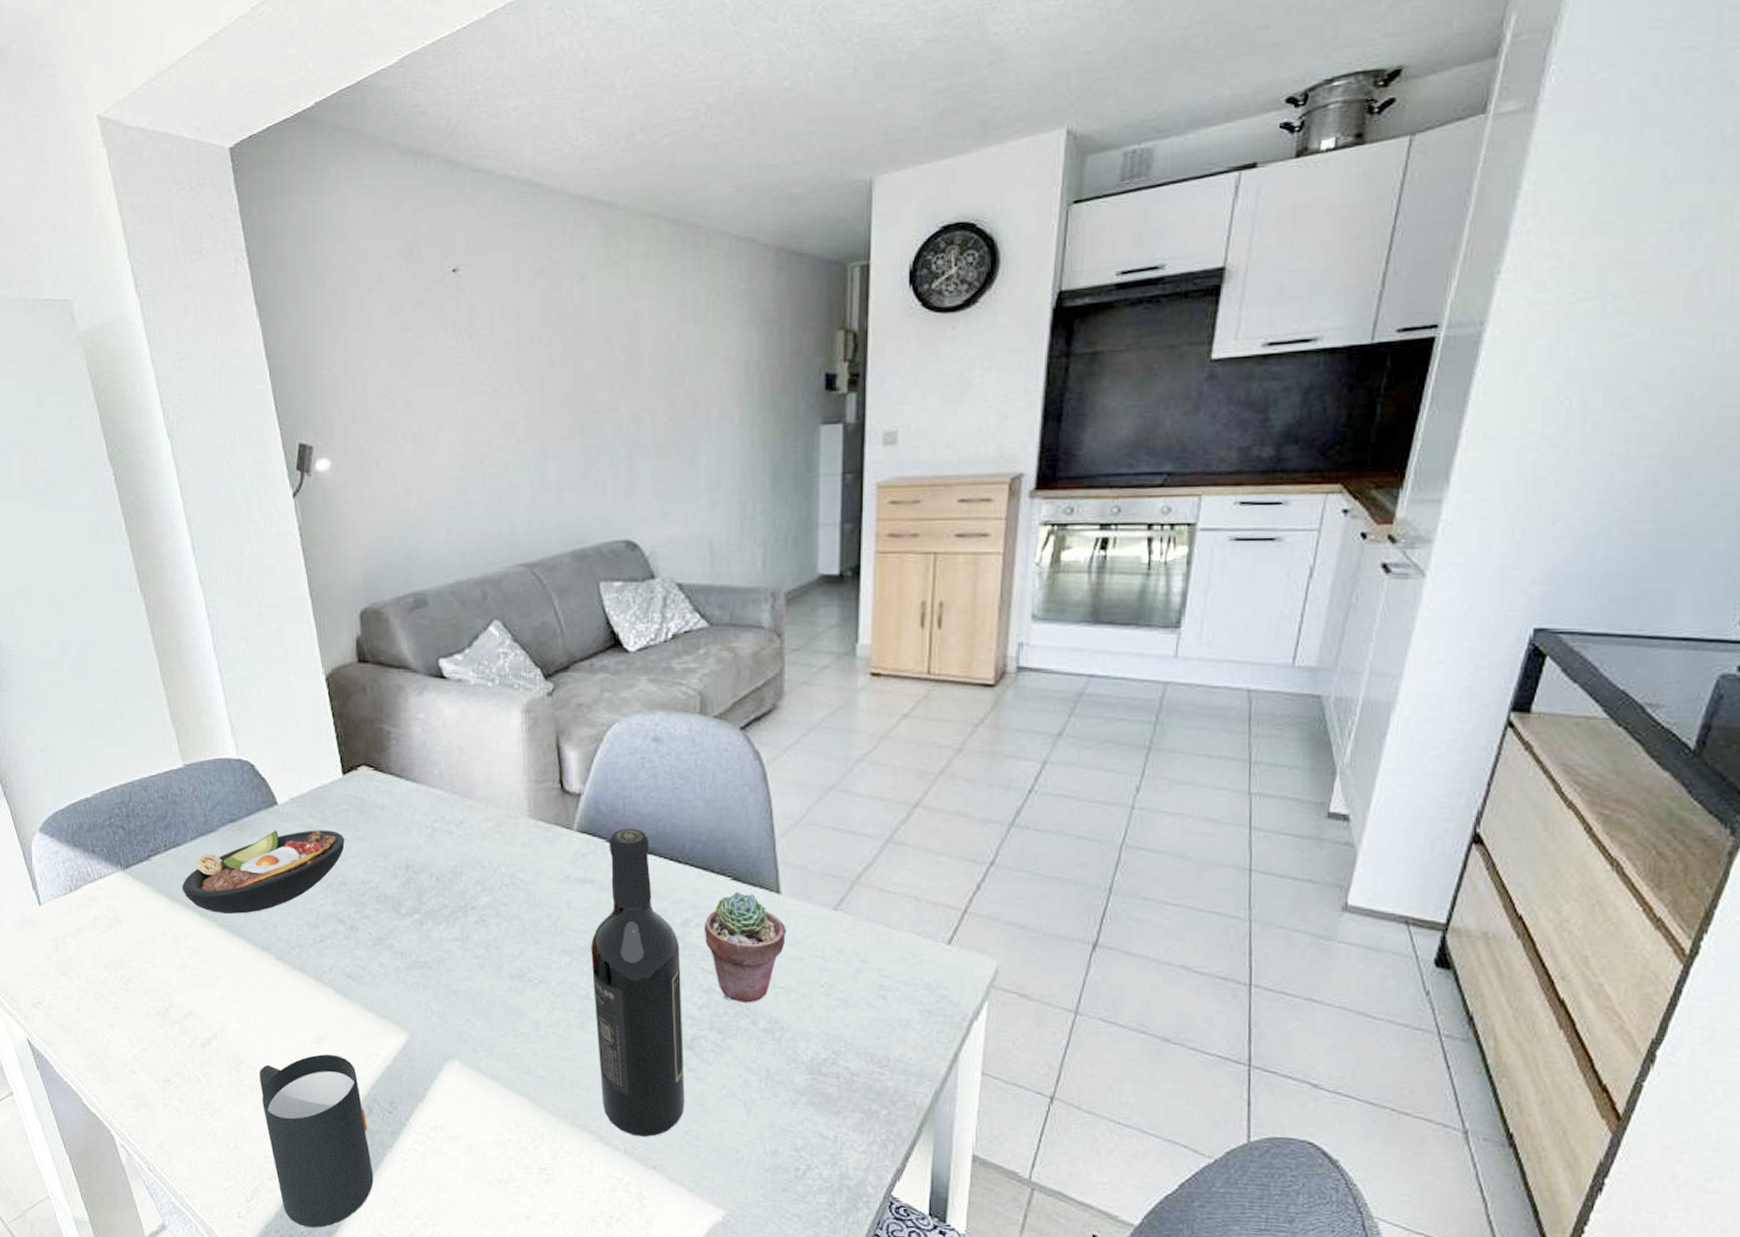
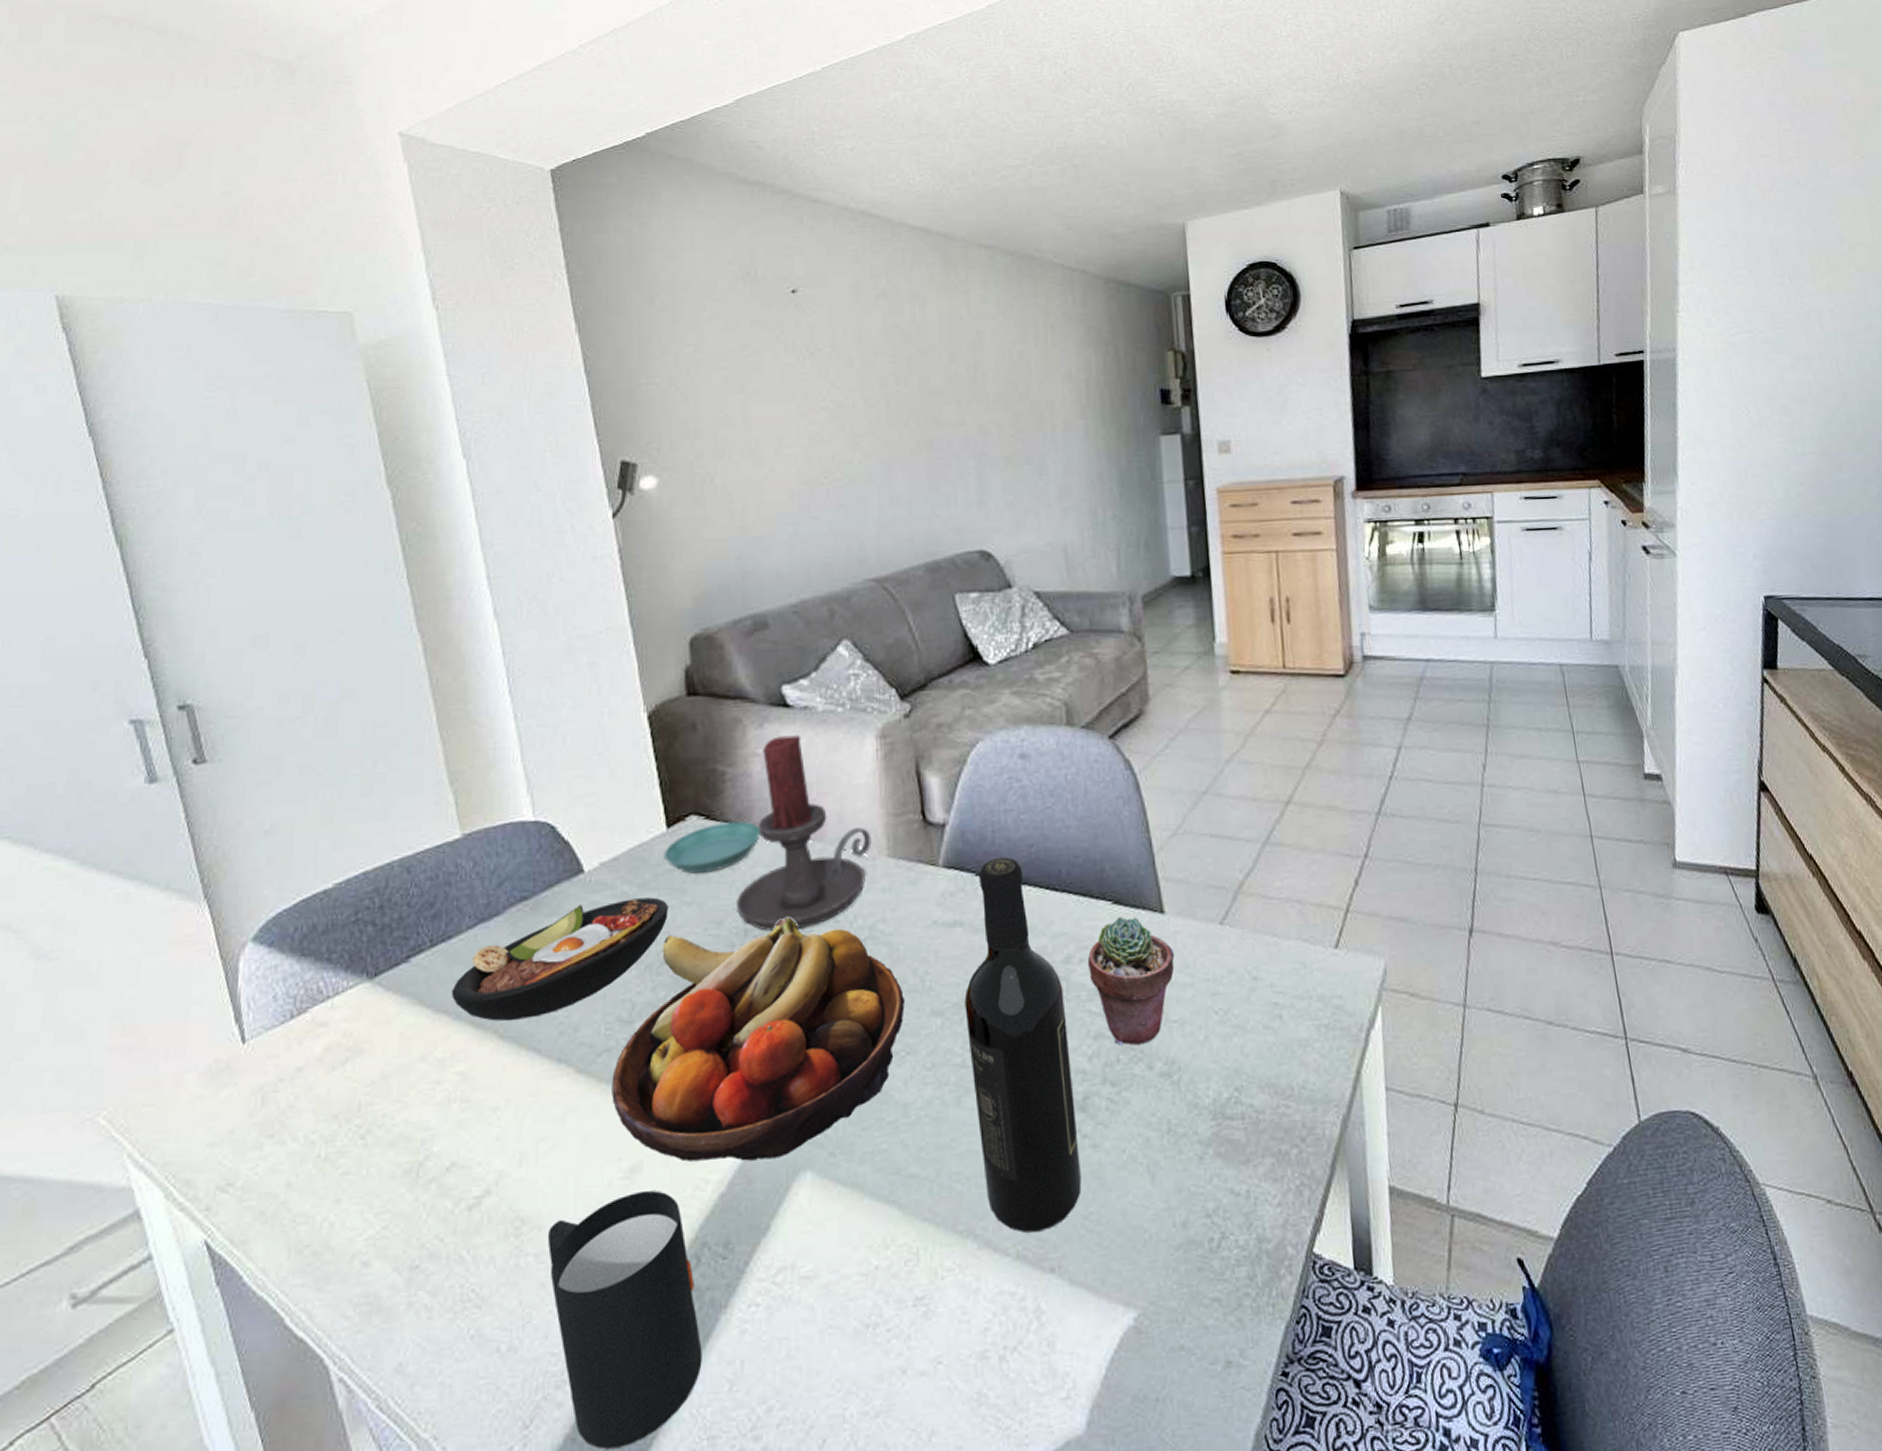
fruit bowl: none [303,858,539,1047] -> present [612,917,905,1162]
saucer: none [341,774,420,816] -> present [664,821,761,875]
candle holder: none [399,704,515,871] -> present [735,735,872,931]

